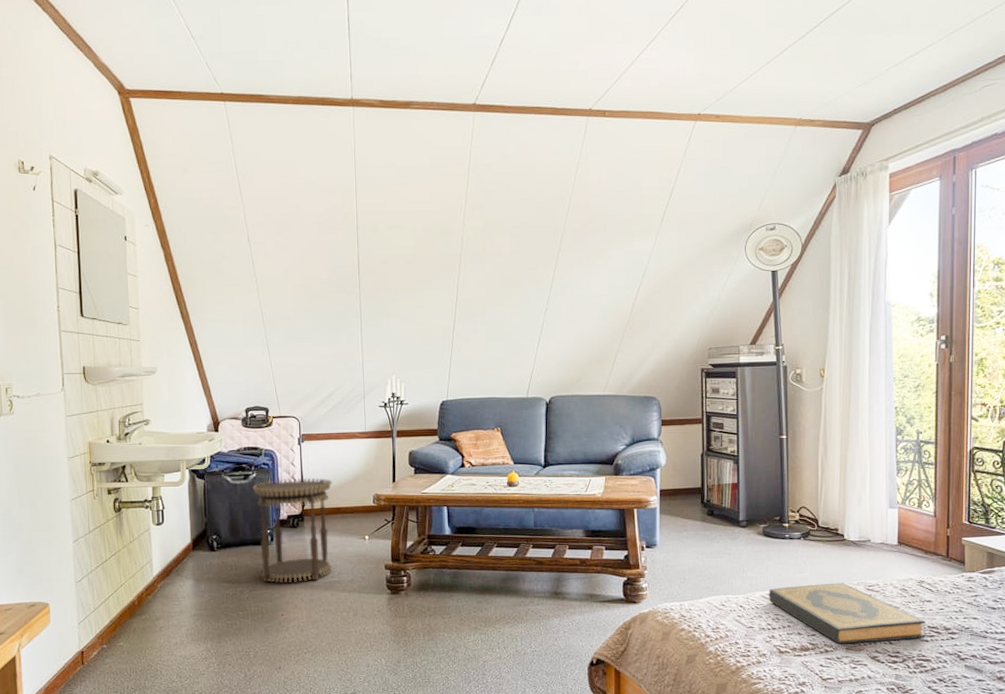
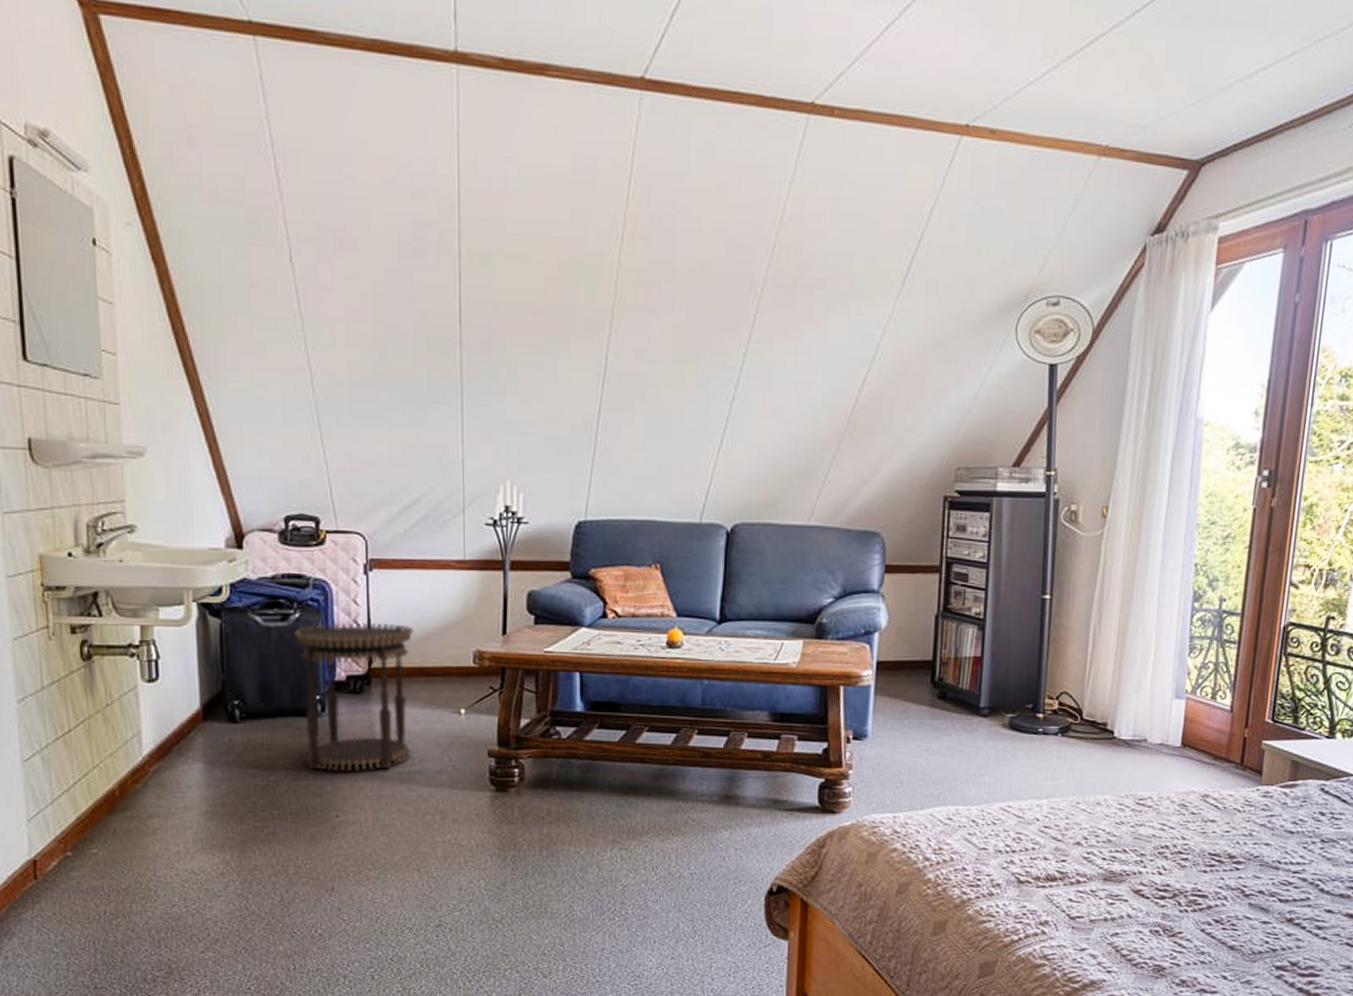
hardback book: present [769,582,926,644] -> none [1010,794,1206,873]

